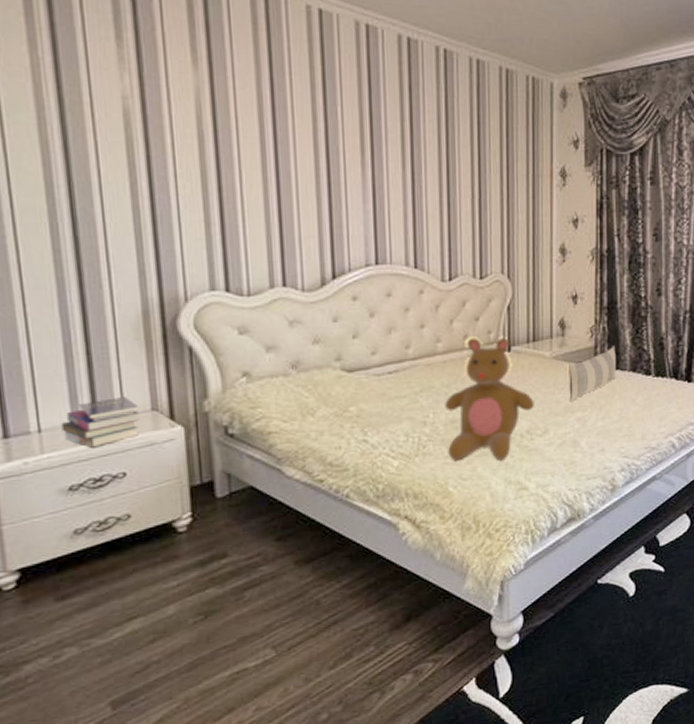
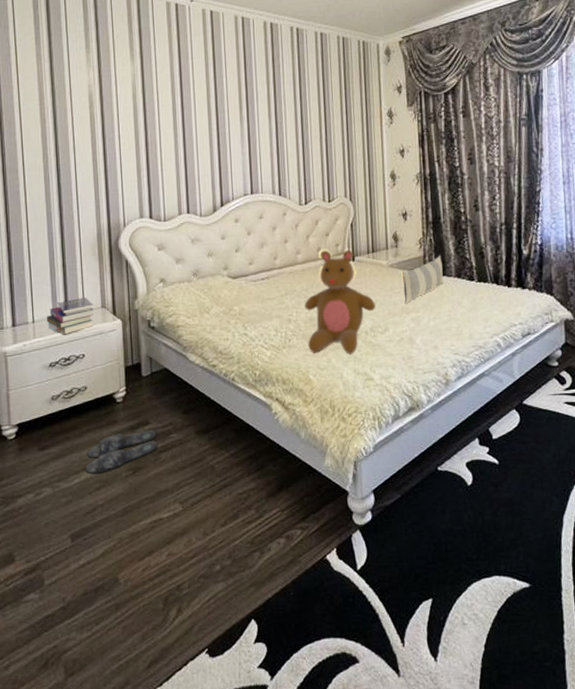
slippers: none [131,563,241,624] -> present [85,430,158,474]

